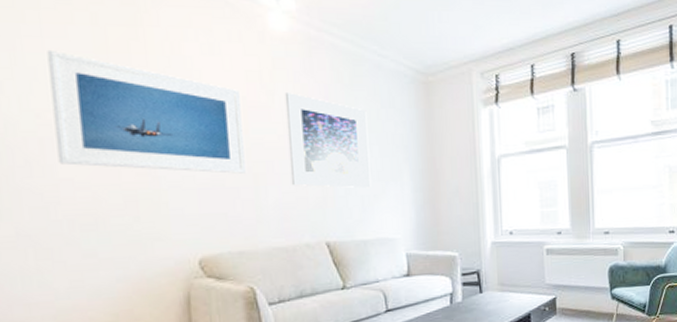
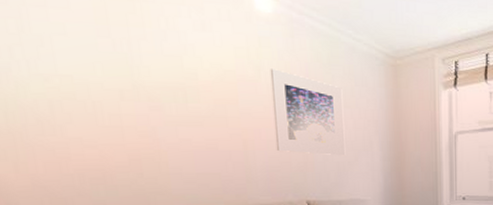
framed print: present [47,49,247,174] -> none [52,19,237,139]

